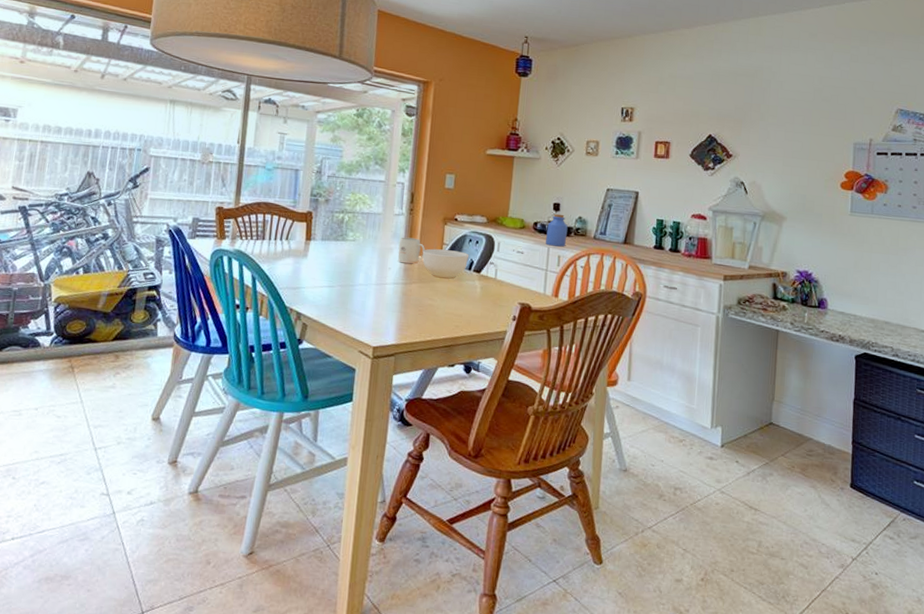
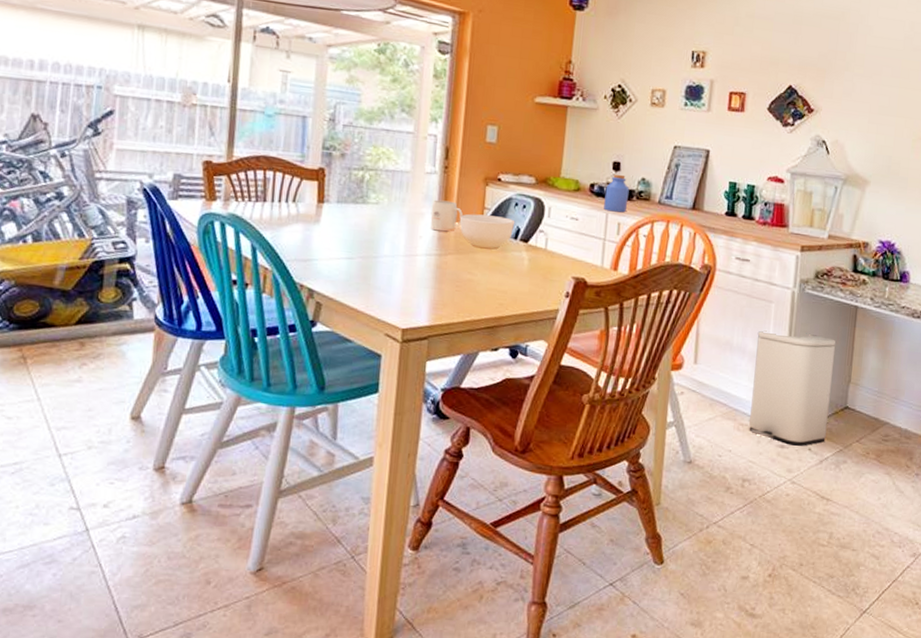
pedal bin: none [679,351,760,458] -> present [749,330,836,446]

